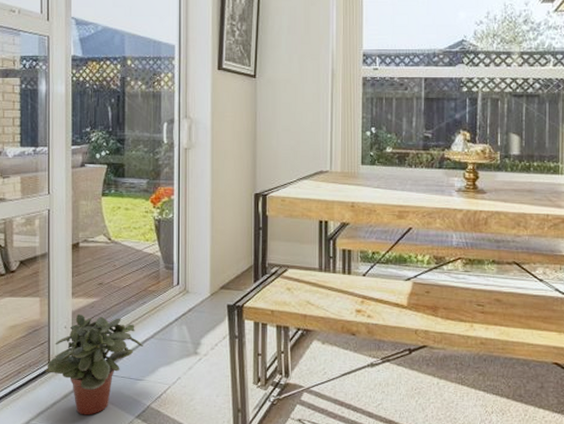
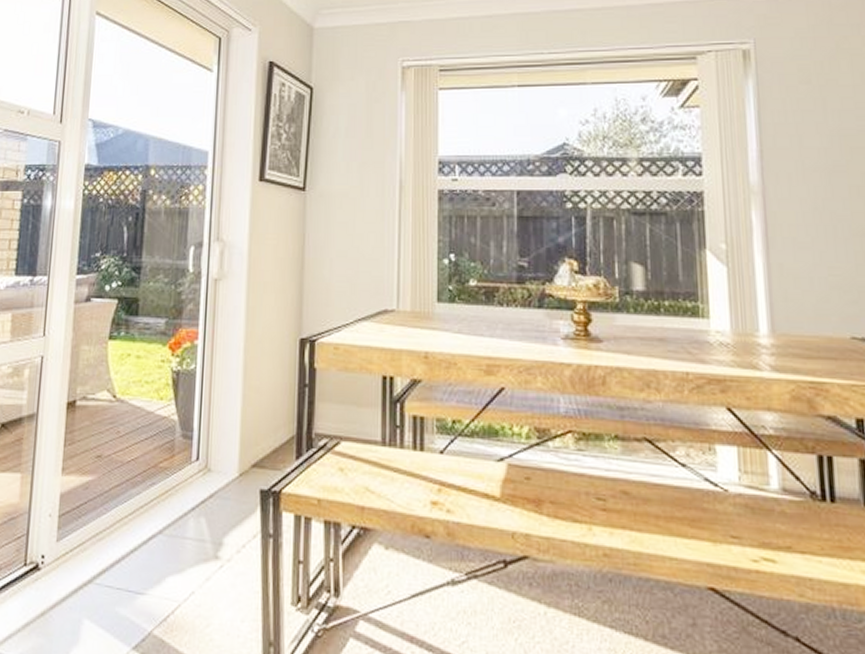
potted plant: present [44,313,143,415] -> none [18,496,148,643]

